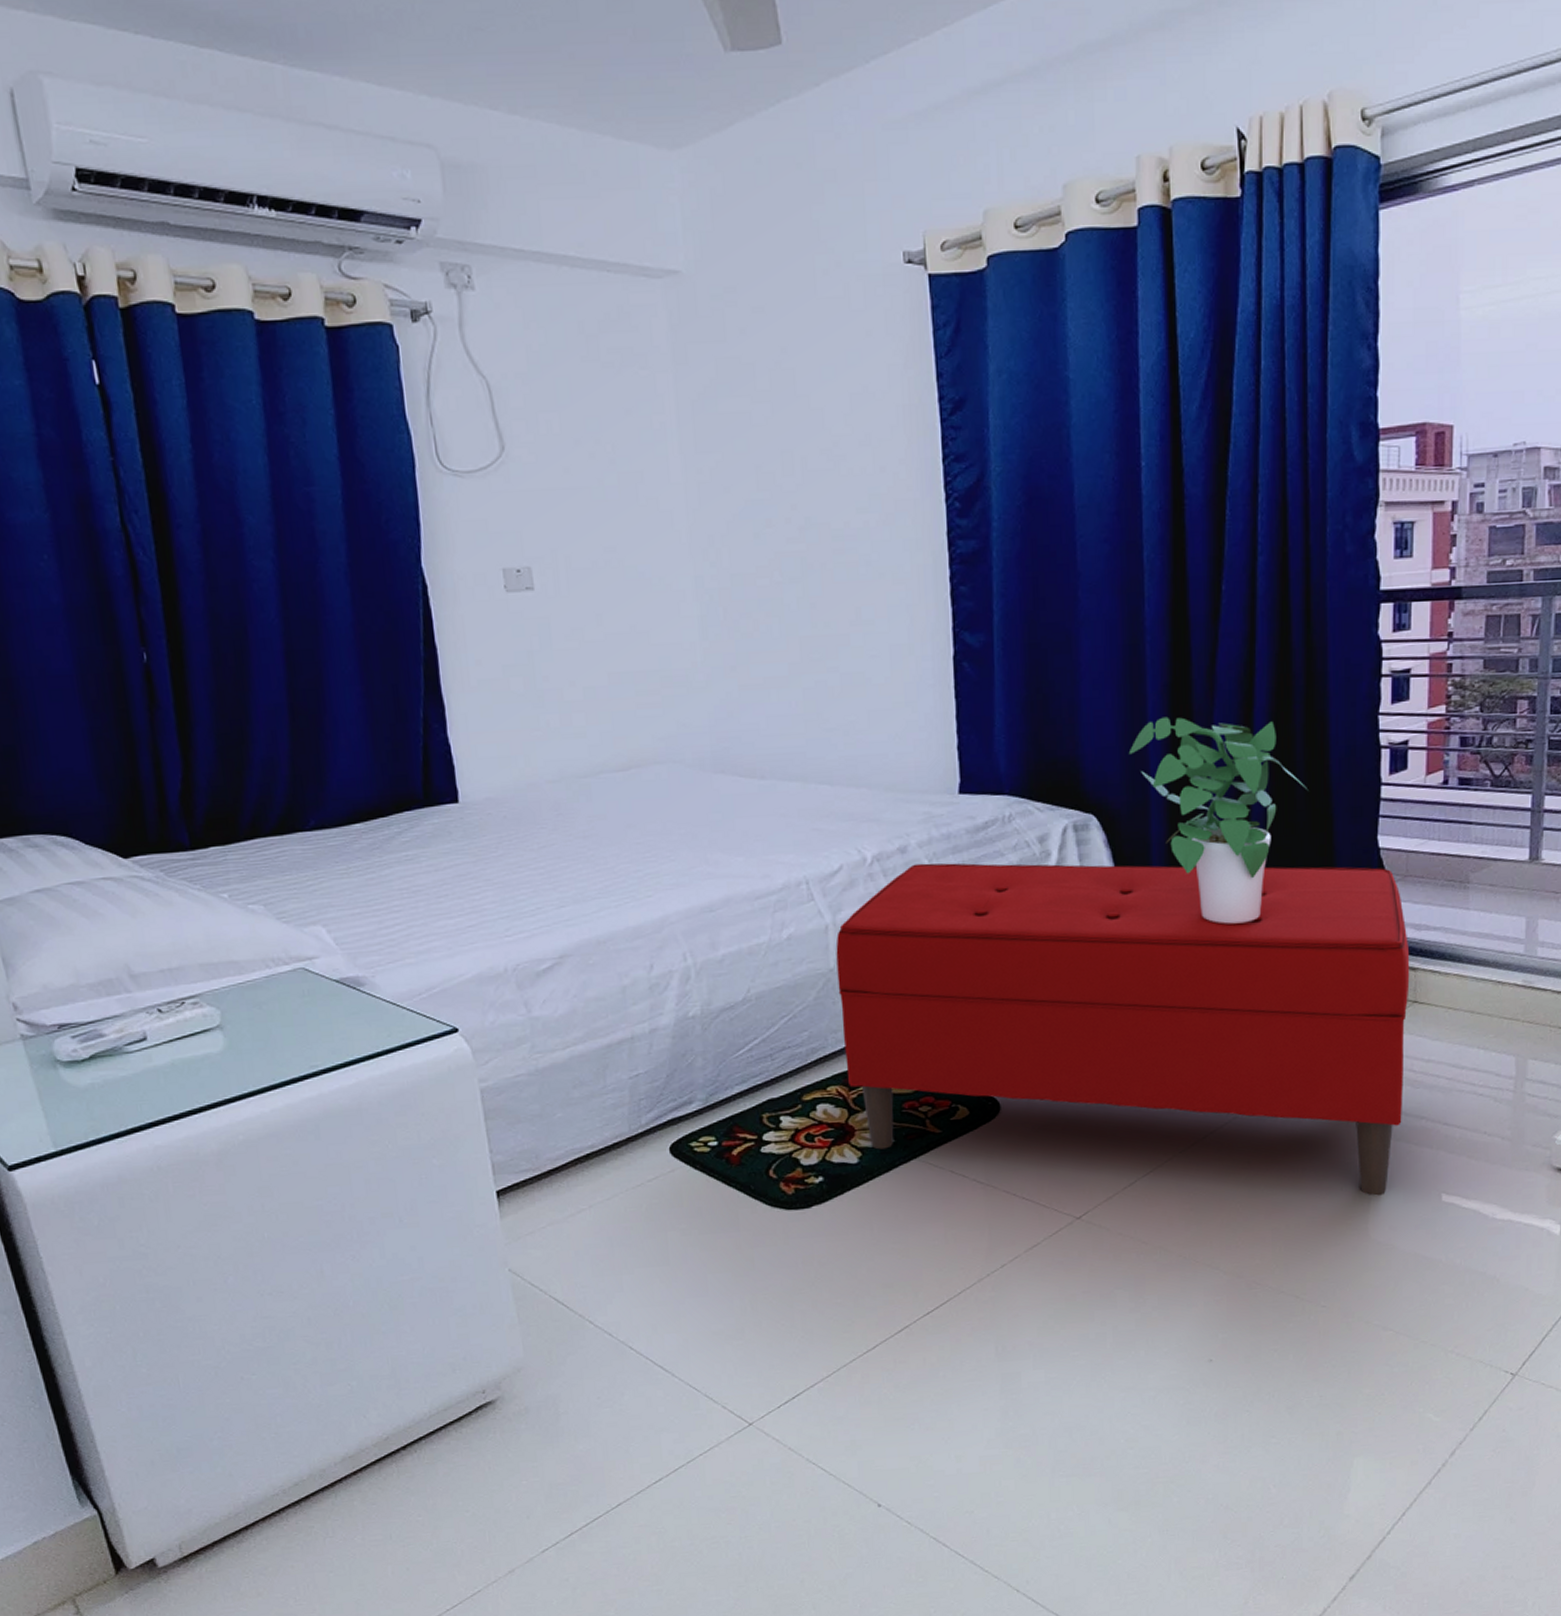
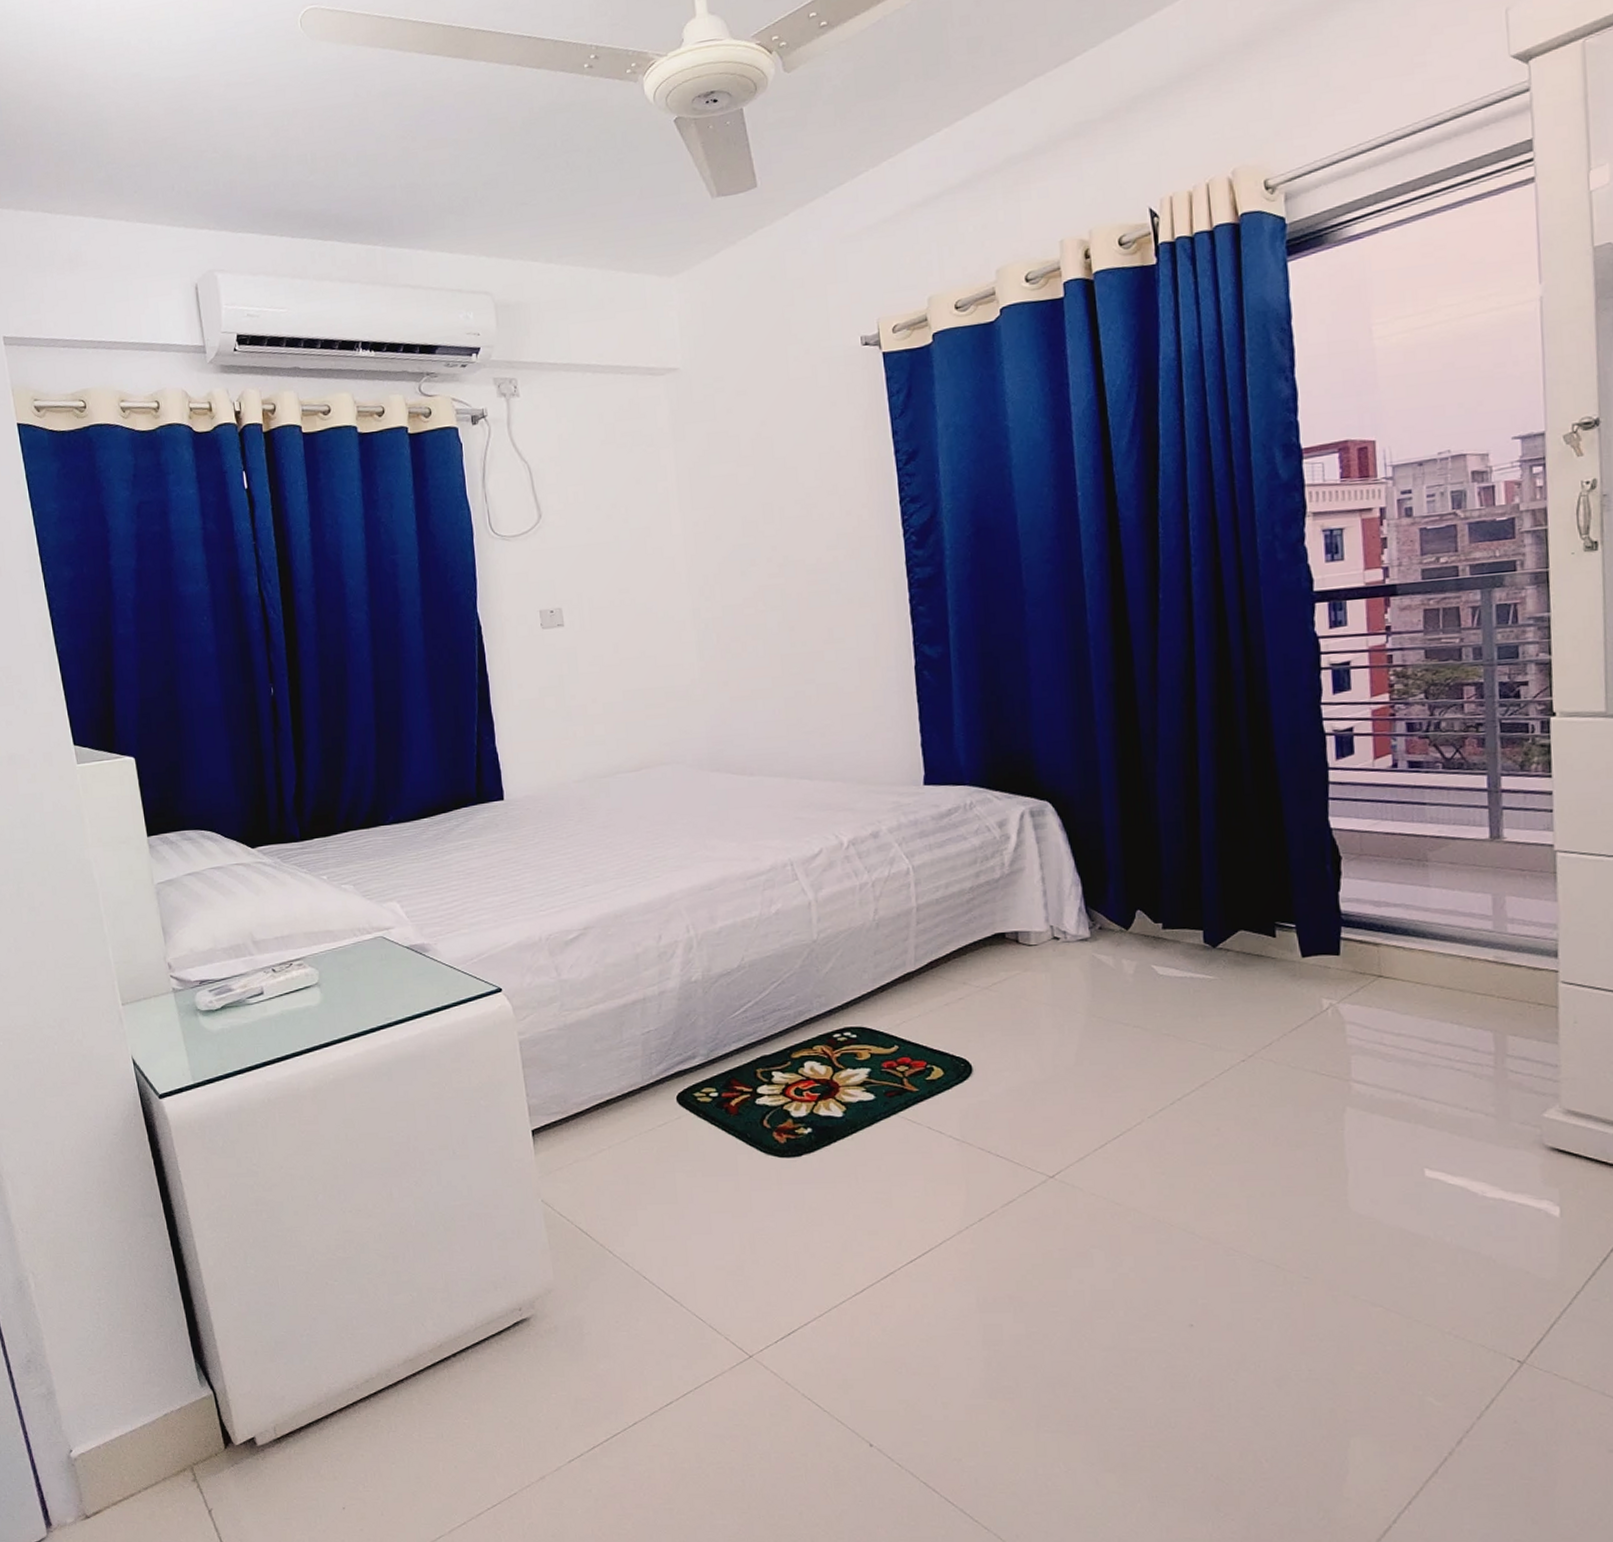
bench: present [836,863,1410,1196] -> none [818,846,1376,1168]
potted plant: present [1128,716,1307,925] -> none [1078,712,1254,901]

